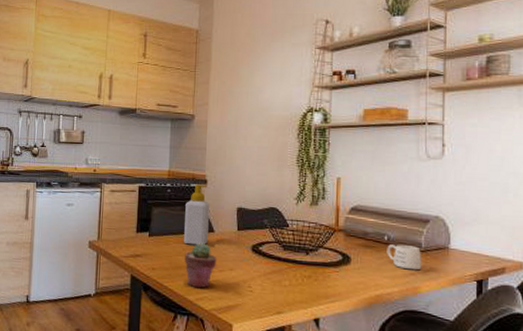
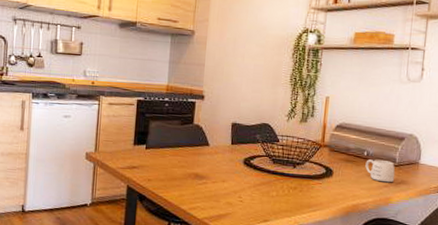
soap bottle: present [184,184,209,245] -> none [180,99,206,158]
potted succulent: present [184,243,217,288] -> none [179,156,211,199]

